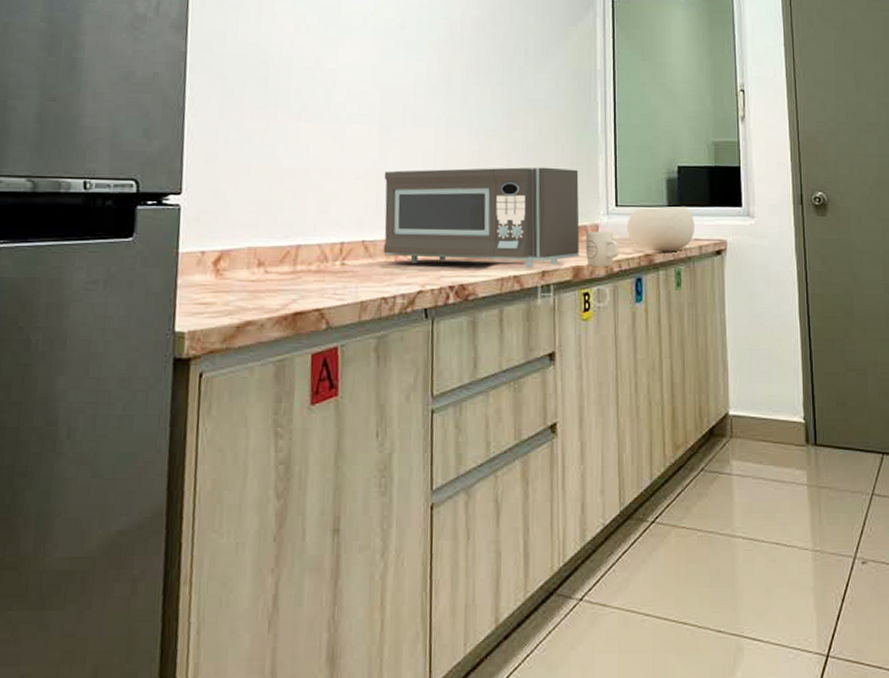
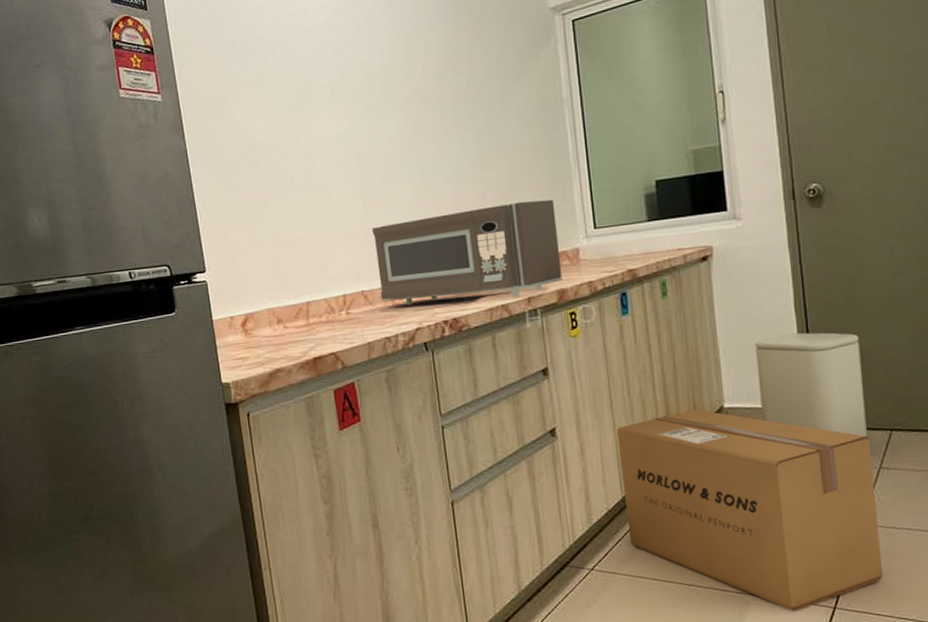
mug: present [586,231,619,268] -> none [567,253,602,289]
box: none [621,413,874,660] -> present [617,409,884,612]
bowl: present [627,206,695,252] -> none [607,219,678,267]
pedal bin: none [761,340,861,460] -> present [755,332,867,438]

